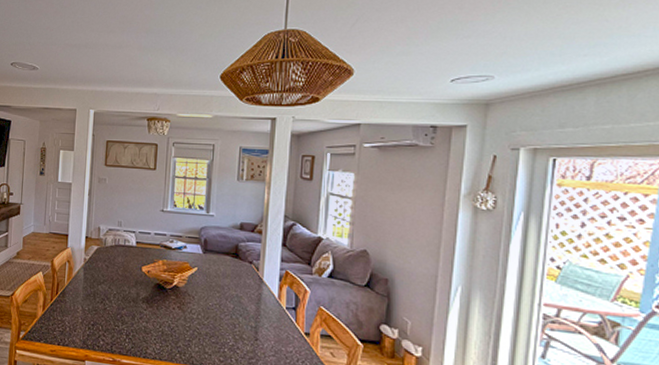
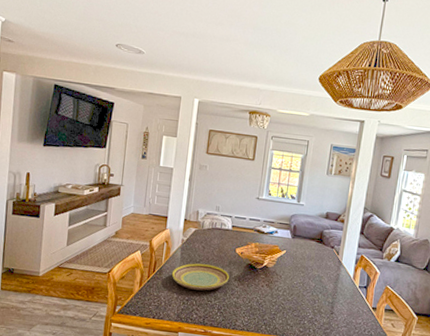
plate: none [75,284,136,315] -> present [171,263,229,291]

